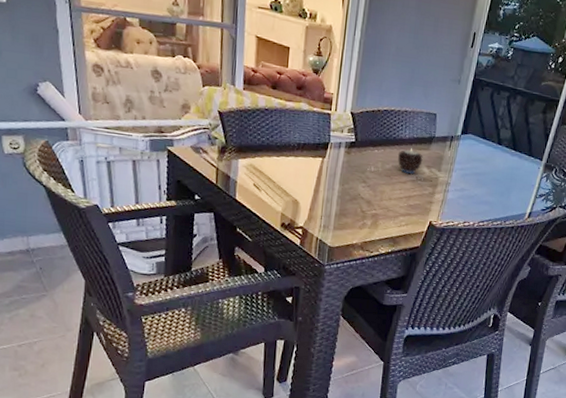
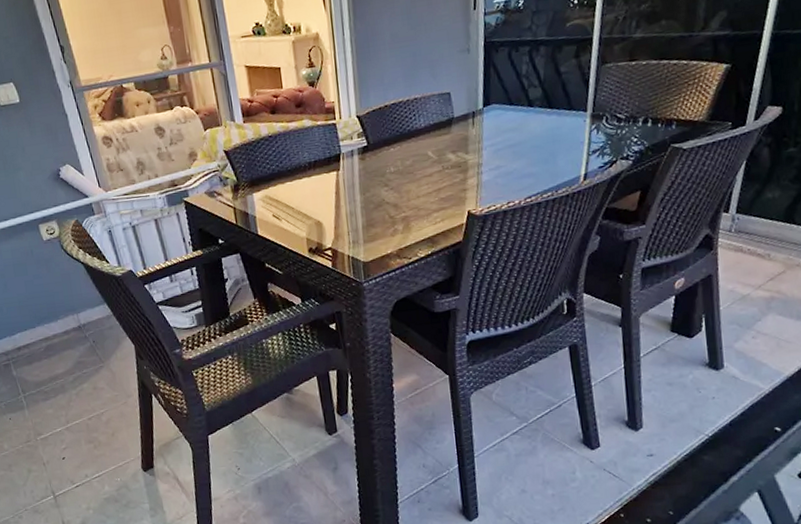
candle: present [398,148,423,174] -> none [417,137,446,165]

